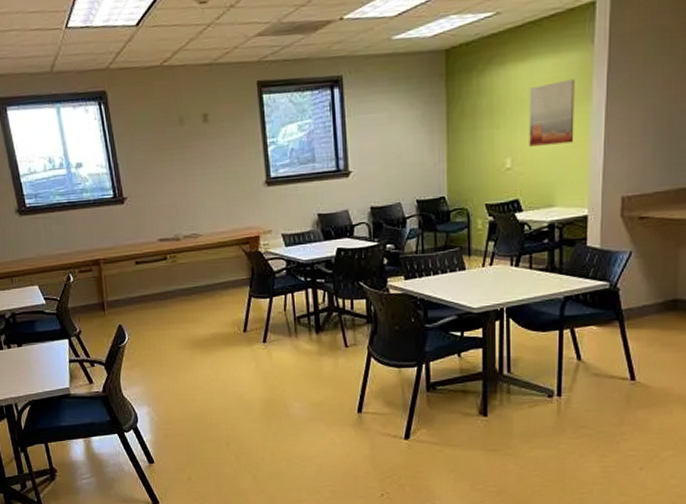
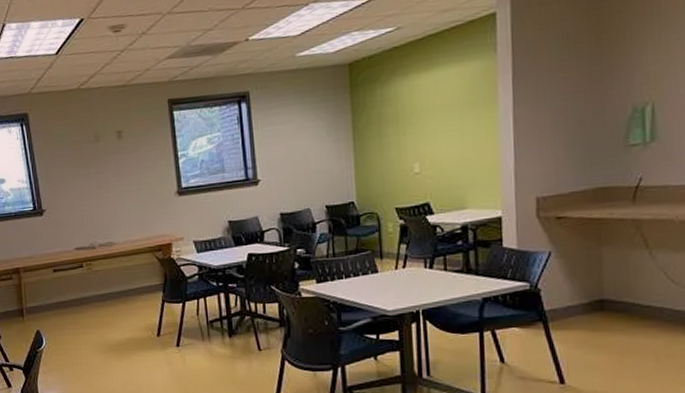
wall art: present [529,79,575,146] -> none [434,86,483,151]

